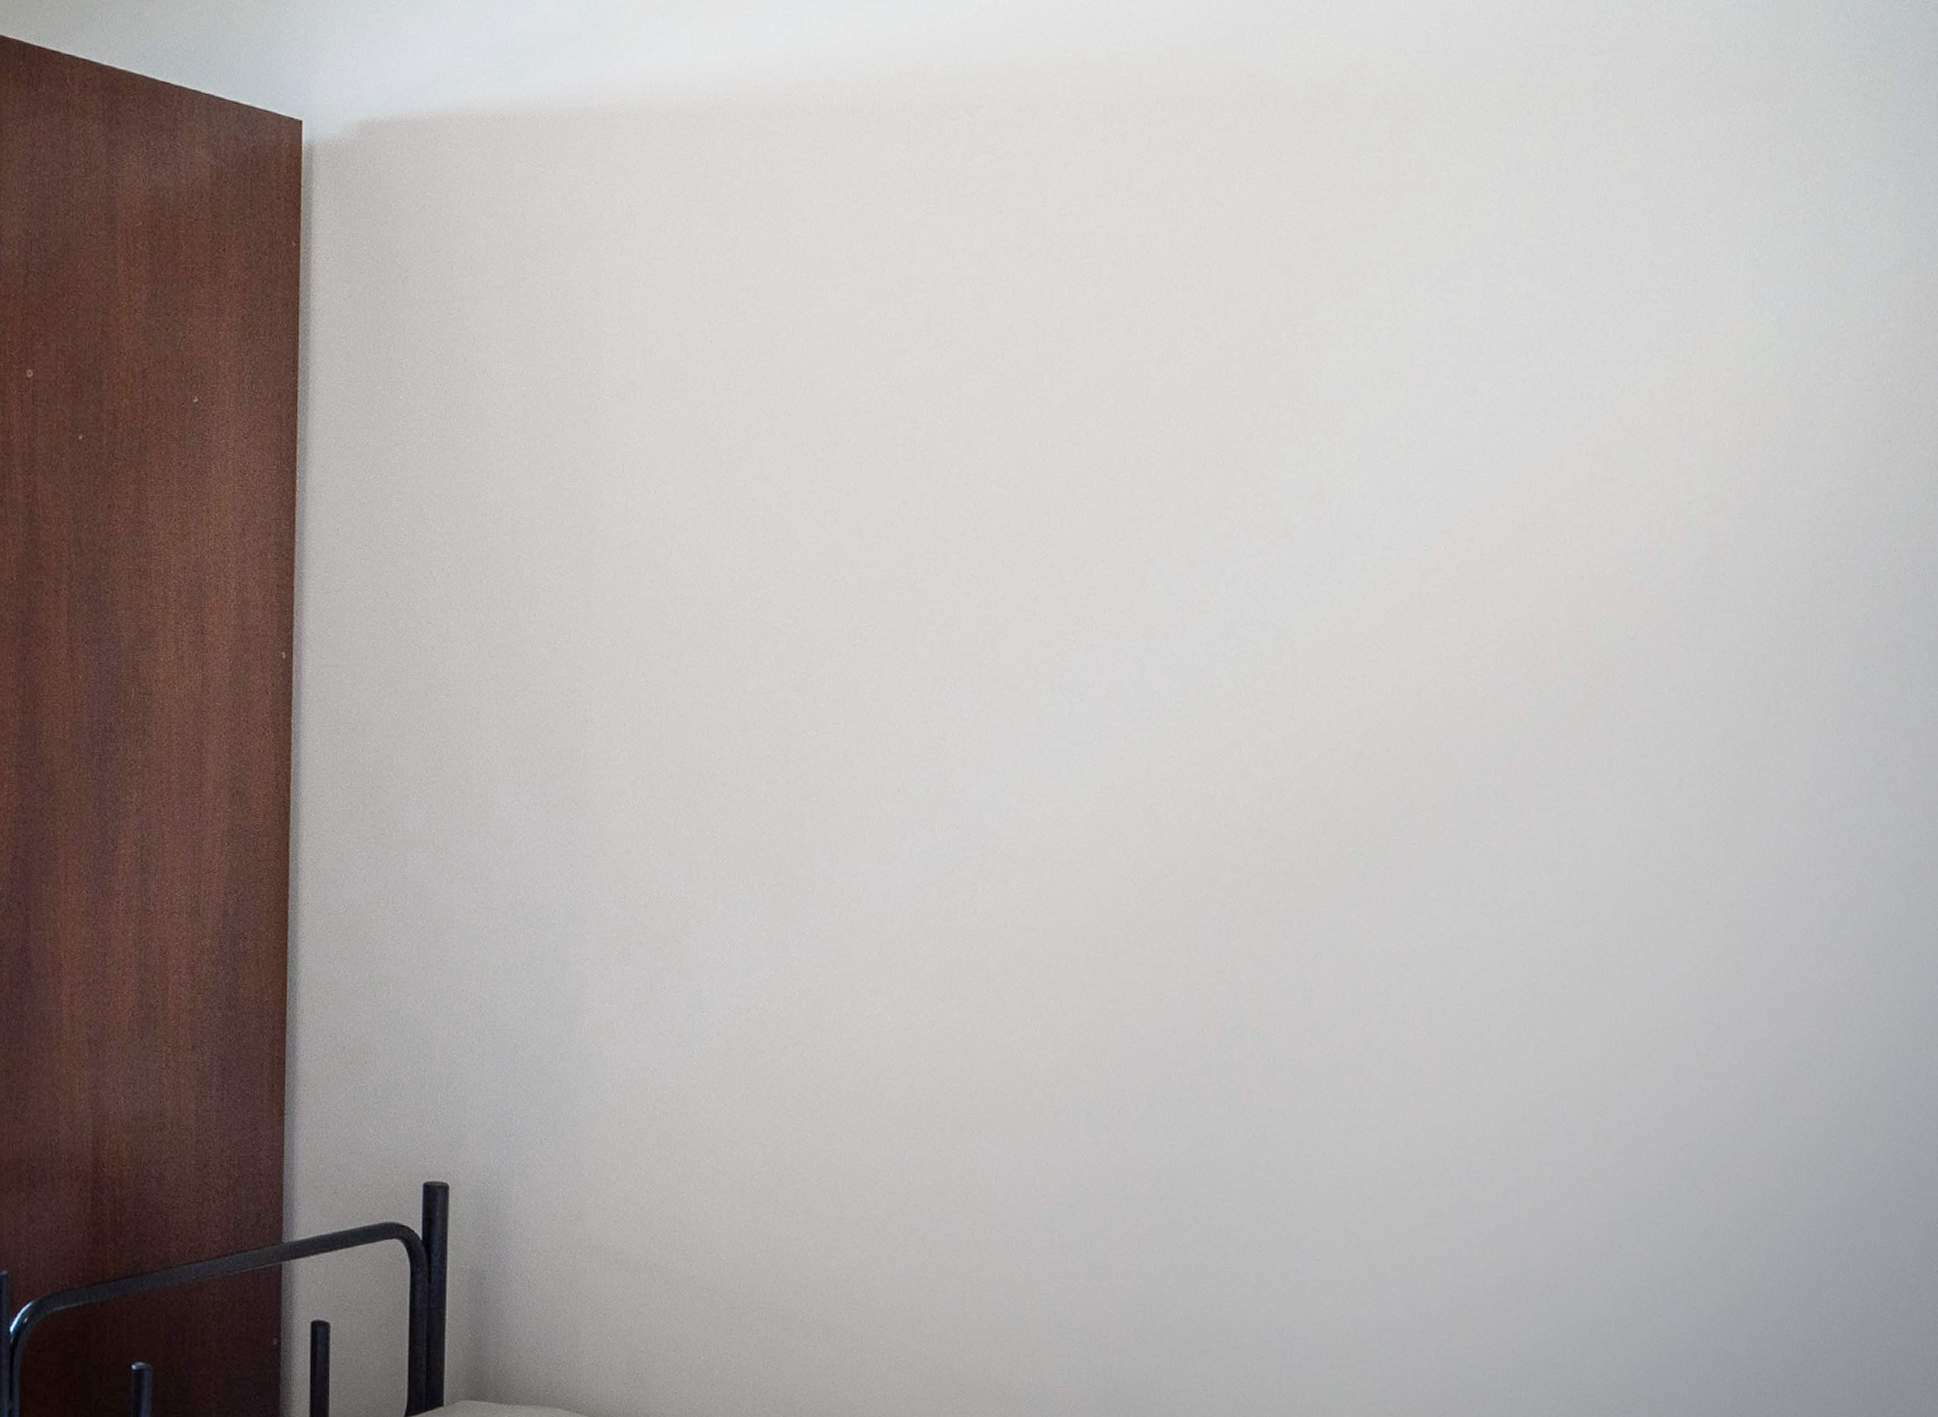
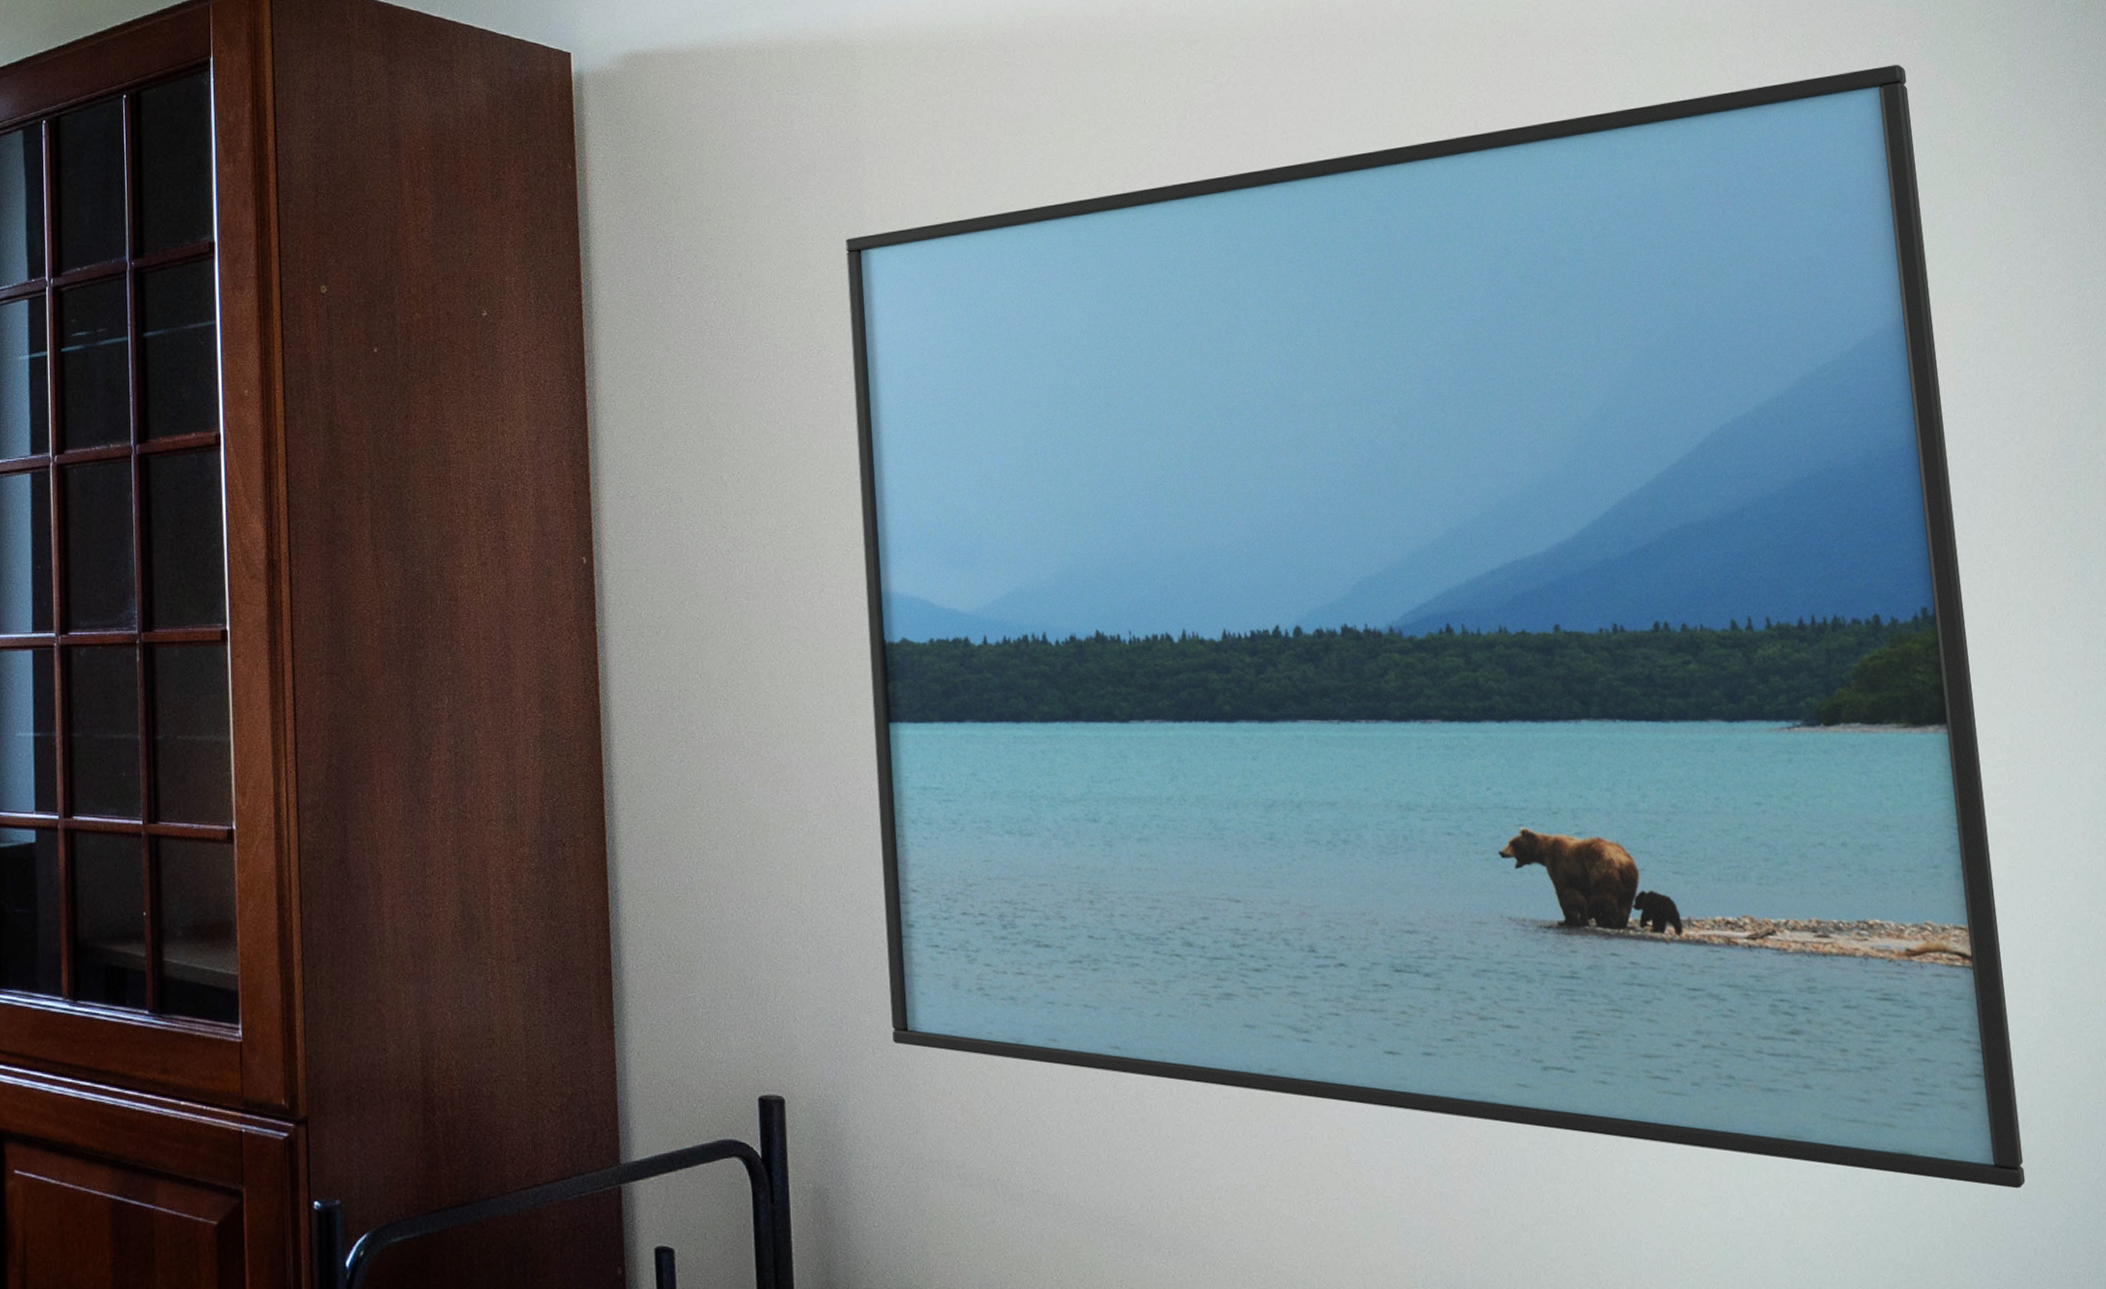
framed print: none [562,132,1760,1296] -> present [845,64,2026,1189]

